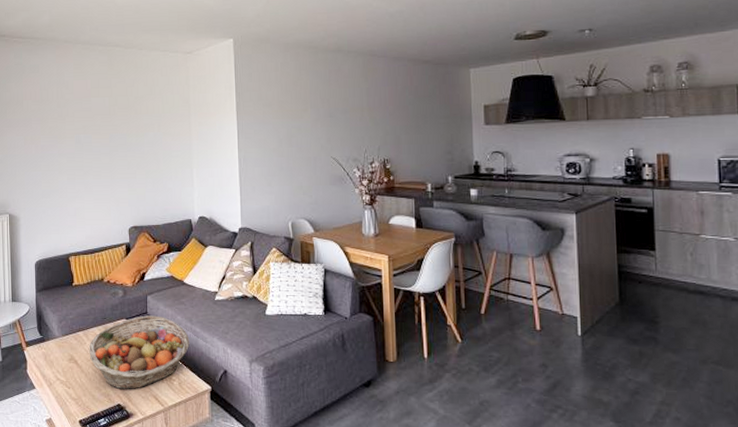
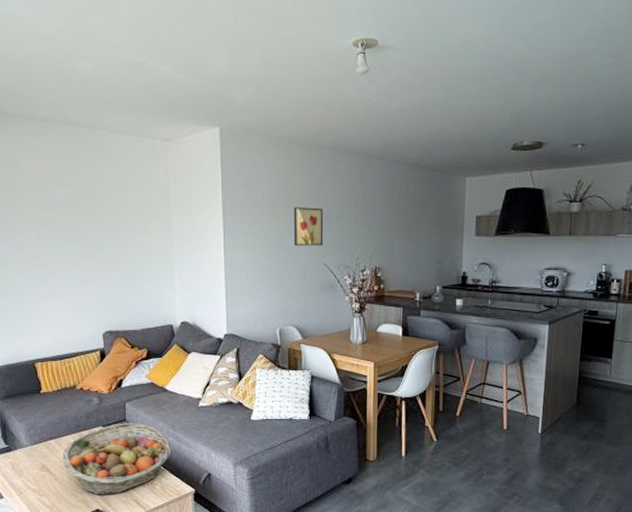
wall art: none [302,105,332,141] -> present [293,207,324,246]

